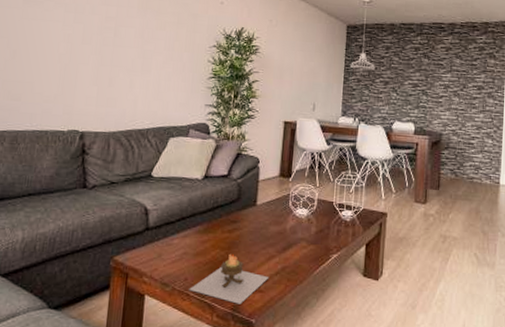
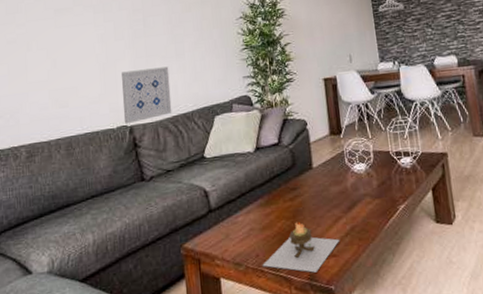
wall art: none [76,76,132,129] -> present [121,66,172,124]

